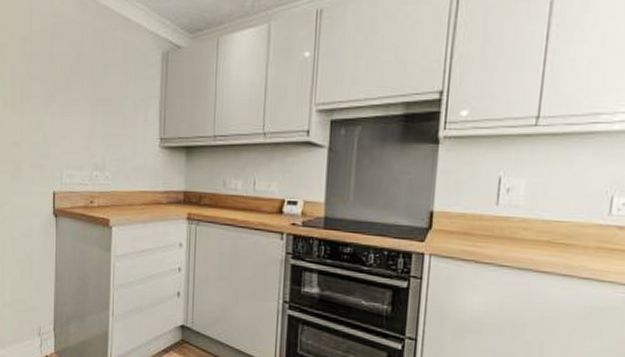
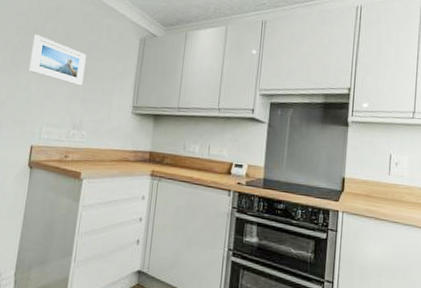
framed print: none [40,61,102,118] -> present [28,34,87,86]

